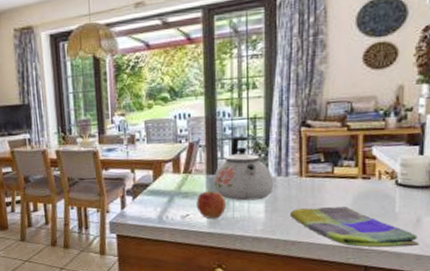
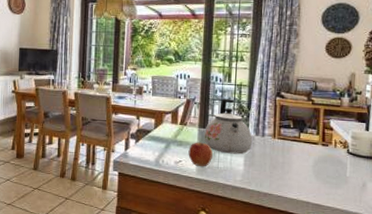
dish towel: present [290,207,419,247] -> none [264,165,364,207]

